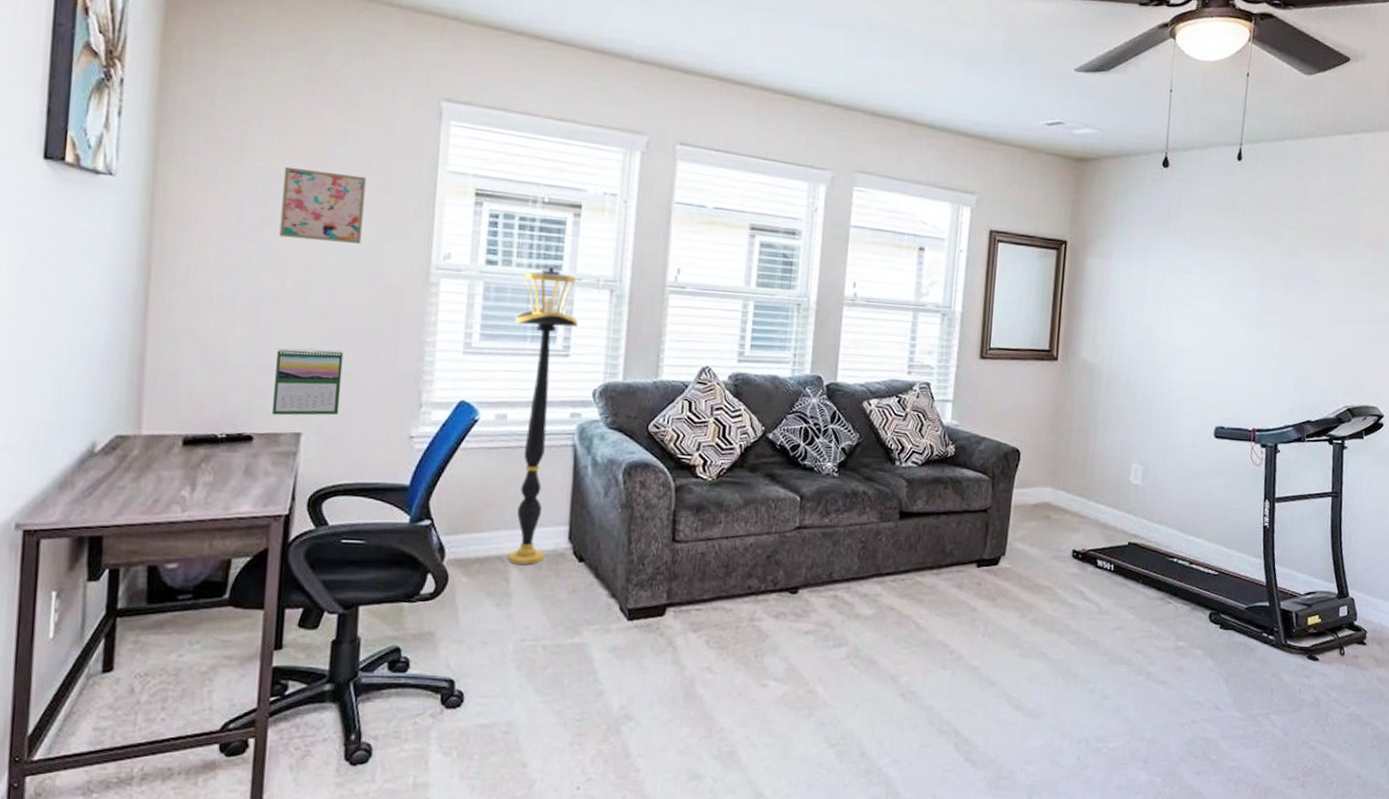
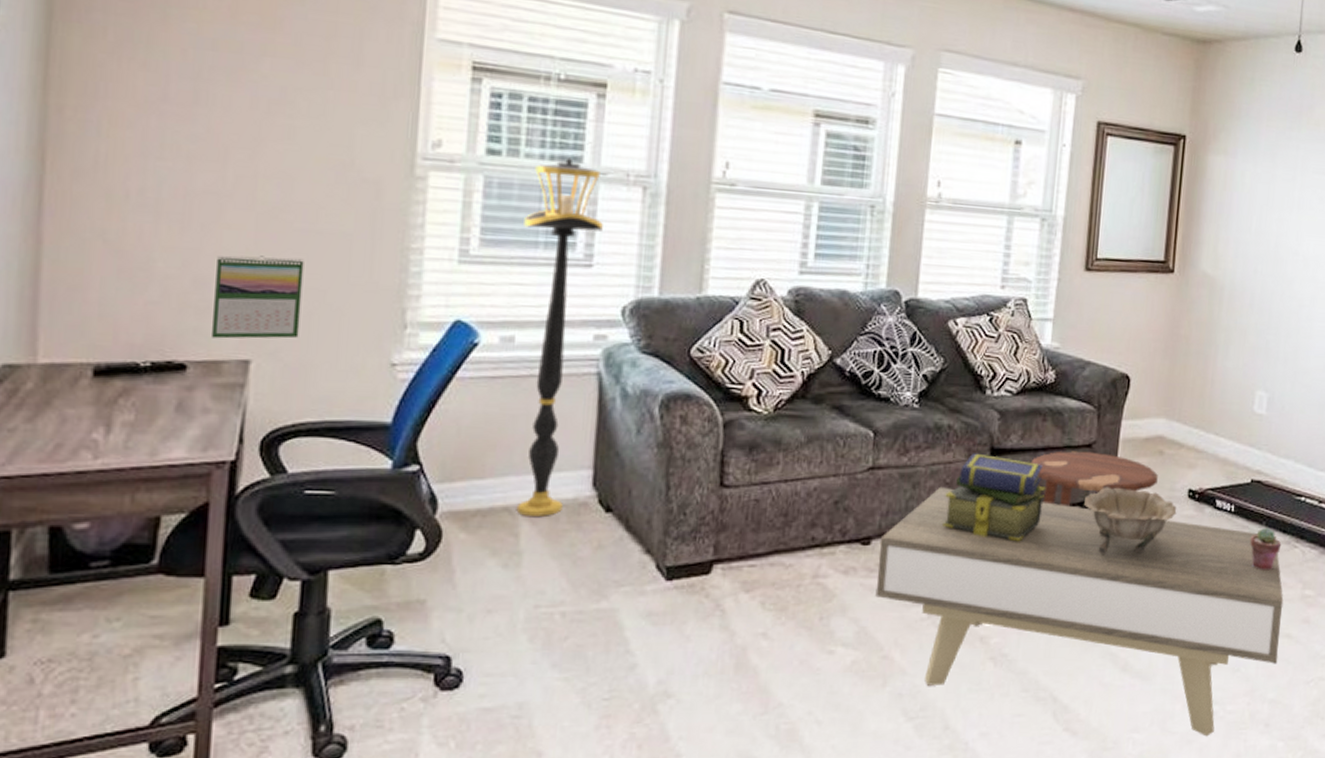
wall art: present [279,166,366,244] -> none [217,29,331,127]
coffee table: none [802,544,1159,770] -> present [875,486,1284,737]
stack of books: none [859,516,948,594] -> present [943,453,1046,542]
side table: none [934,515,1046,564] -> present [1030,451,1158,507]
decorative bowl: none [980,547,1063,607] -> present [1083,487,1177,555]
potted succulent: none [1128,585,1157,624] -> present [1250,527,1282,571]

